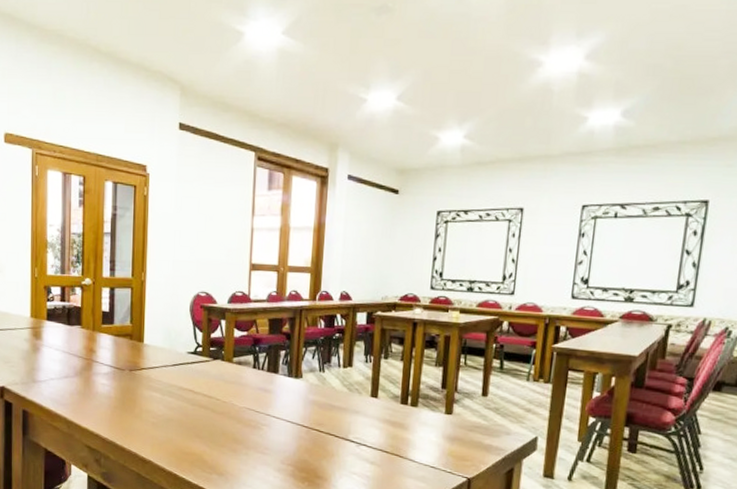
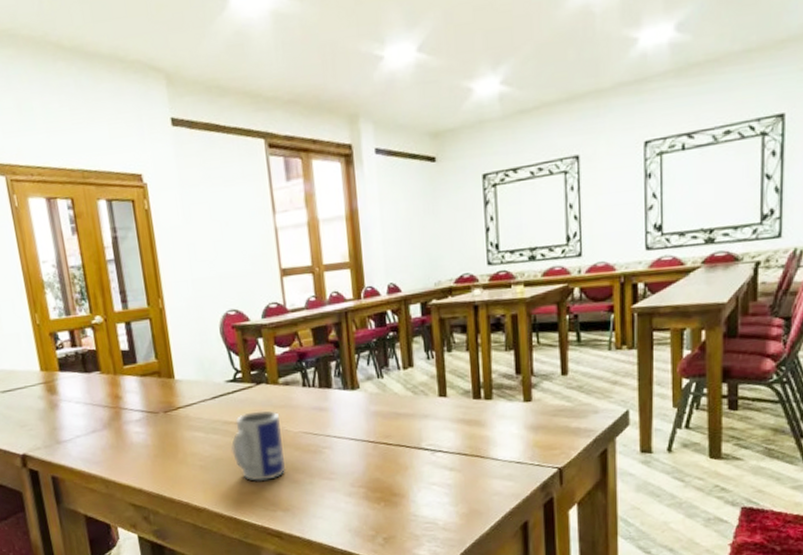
mug: none [182,382,228,445] -> present [231,410,285,481]

